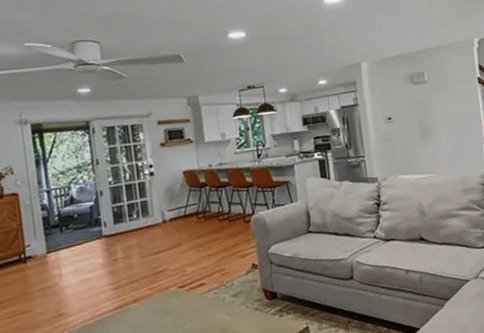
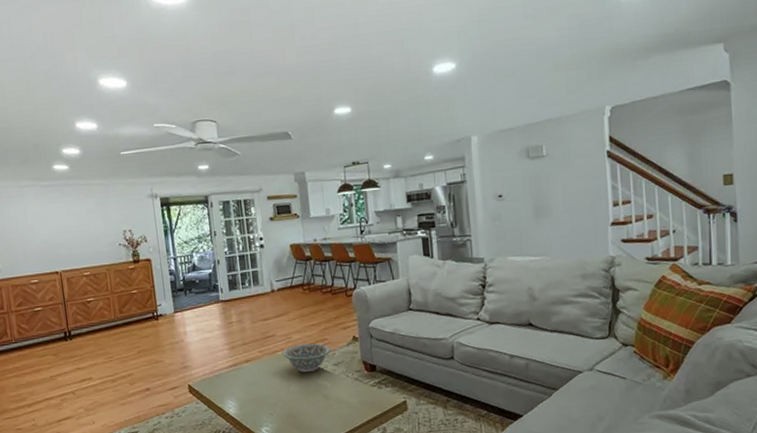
decorative bowl: none [175,274,229,308] -> present [282,343,331,372]

